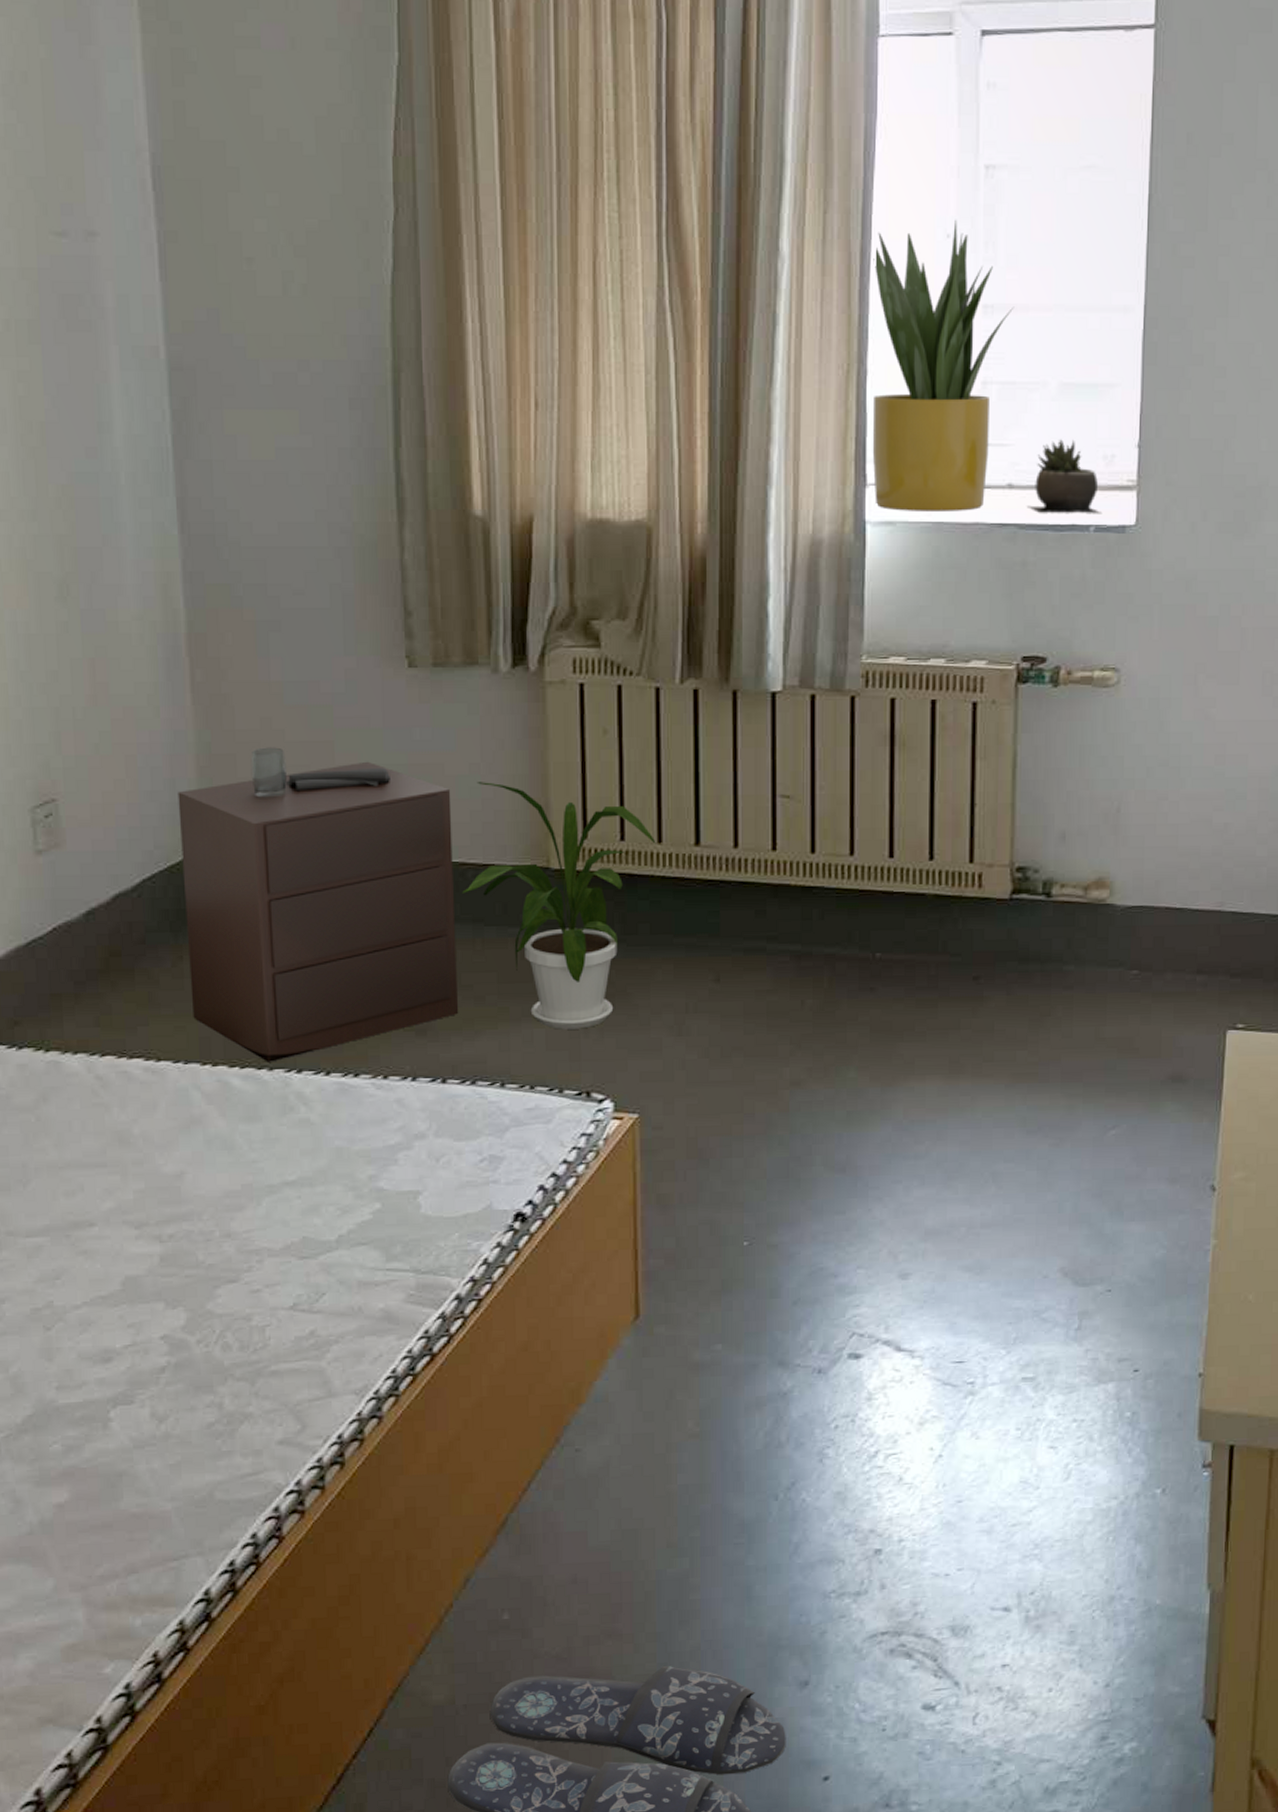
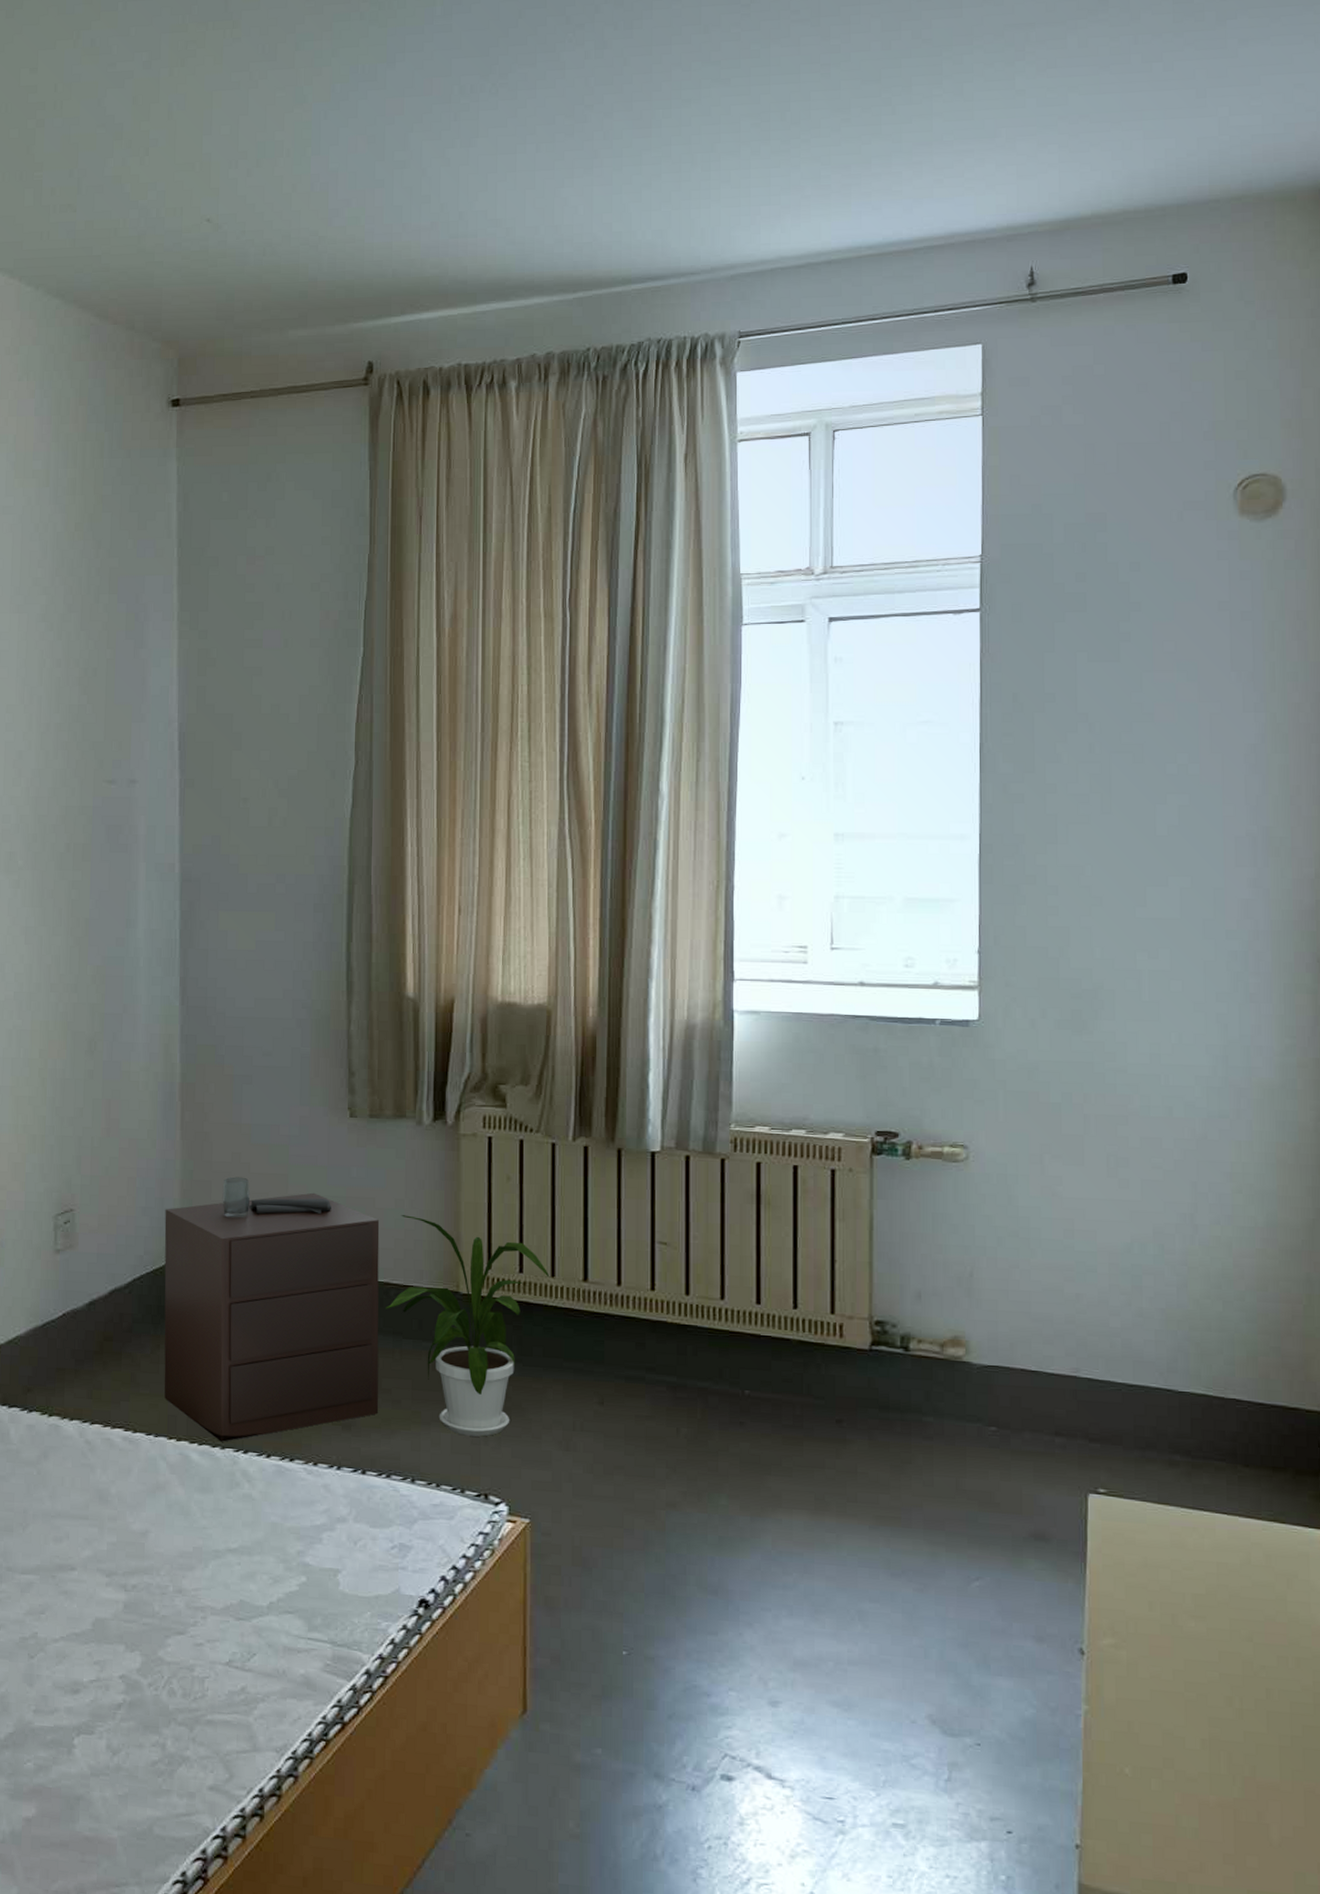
planter: present [872,219,1014,513] -> none [739,765,862,1005]
succulent plant: present [1027,439,1103,514] -> none [878,945,947,1010]

